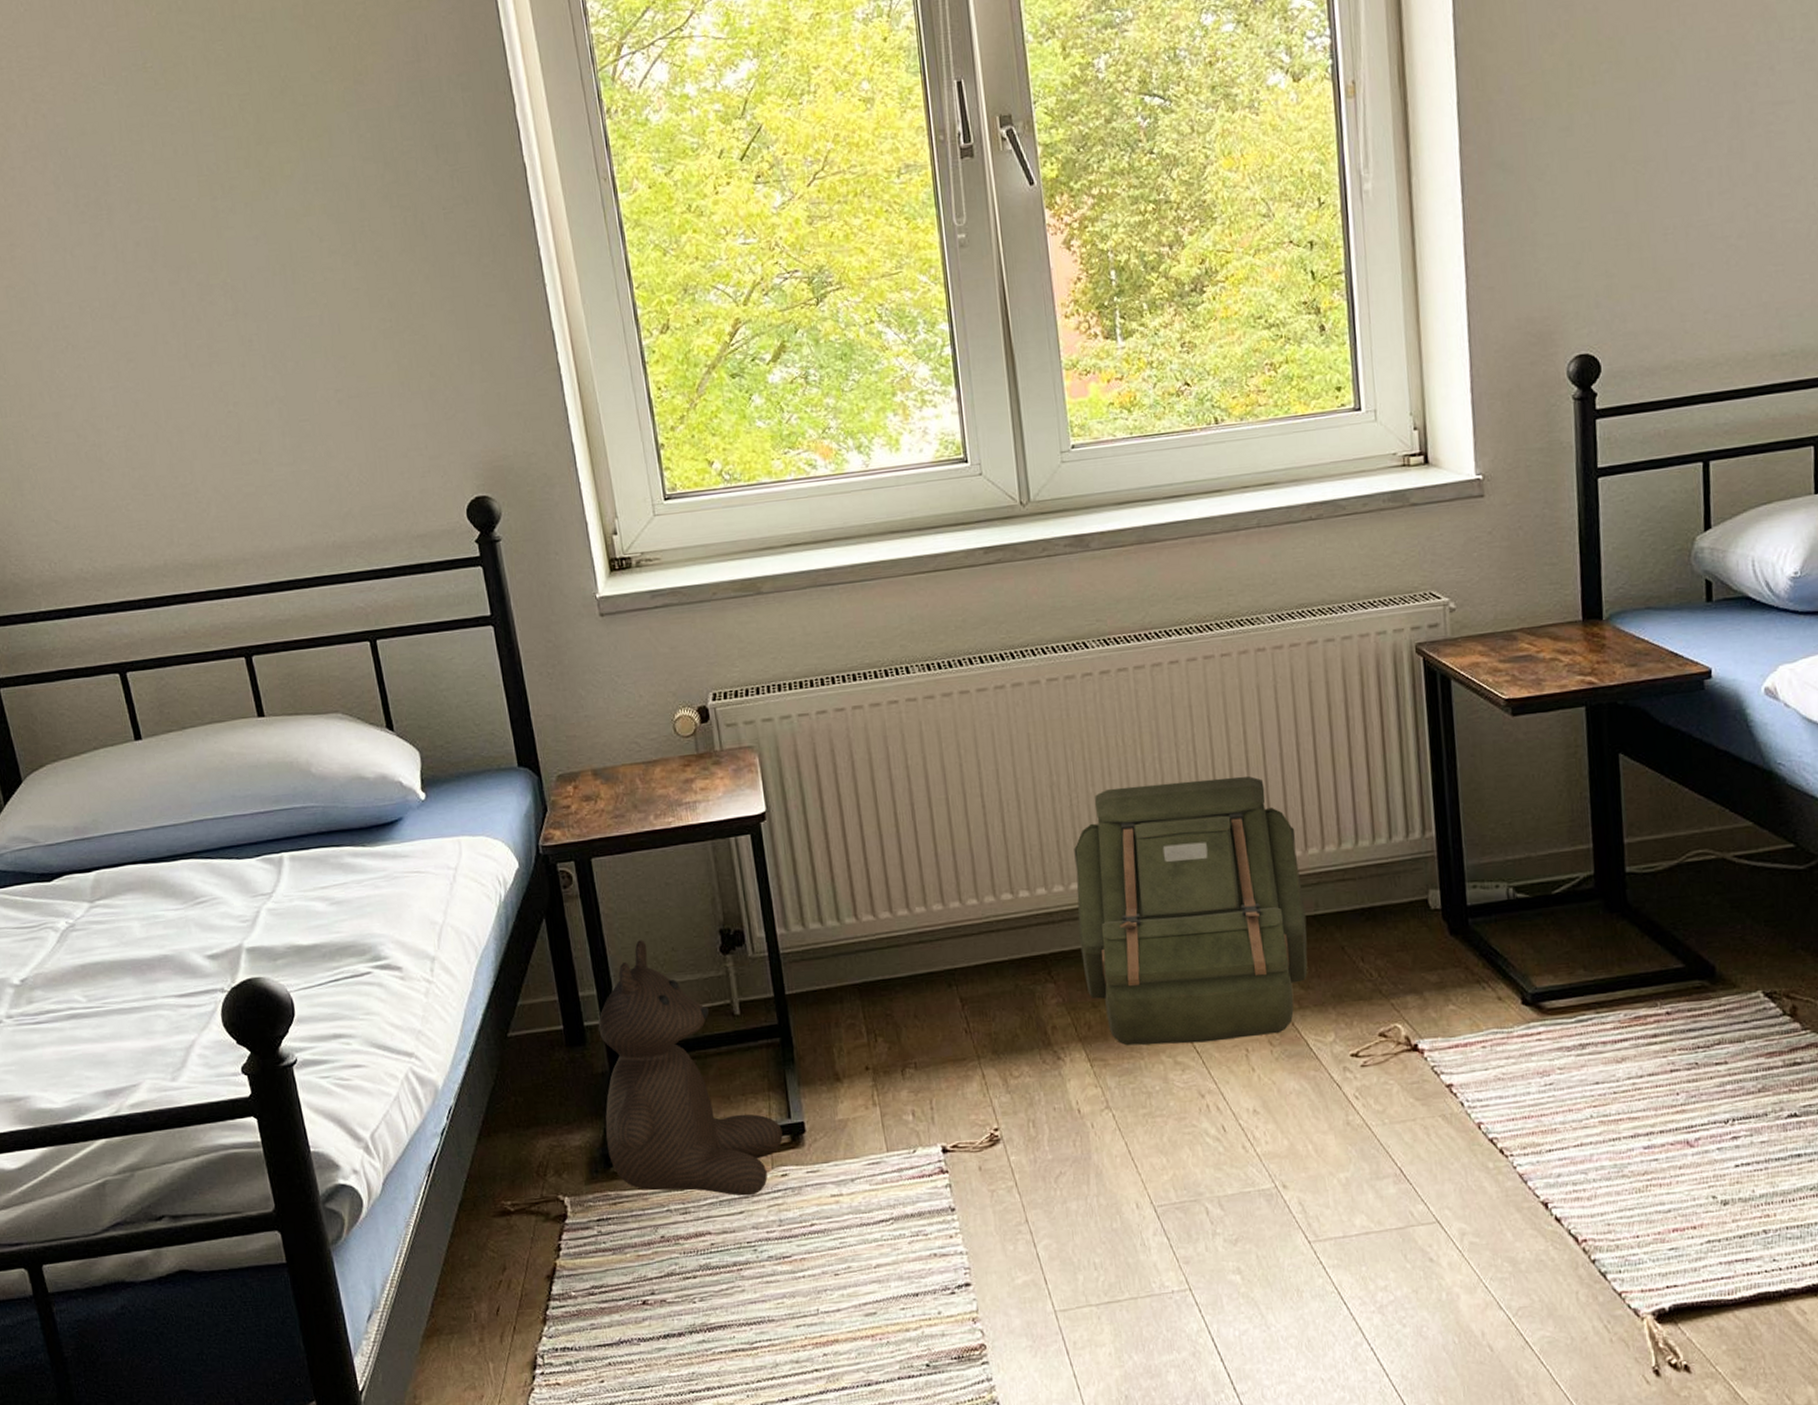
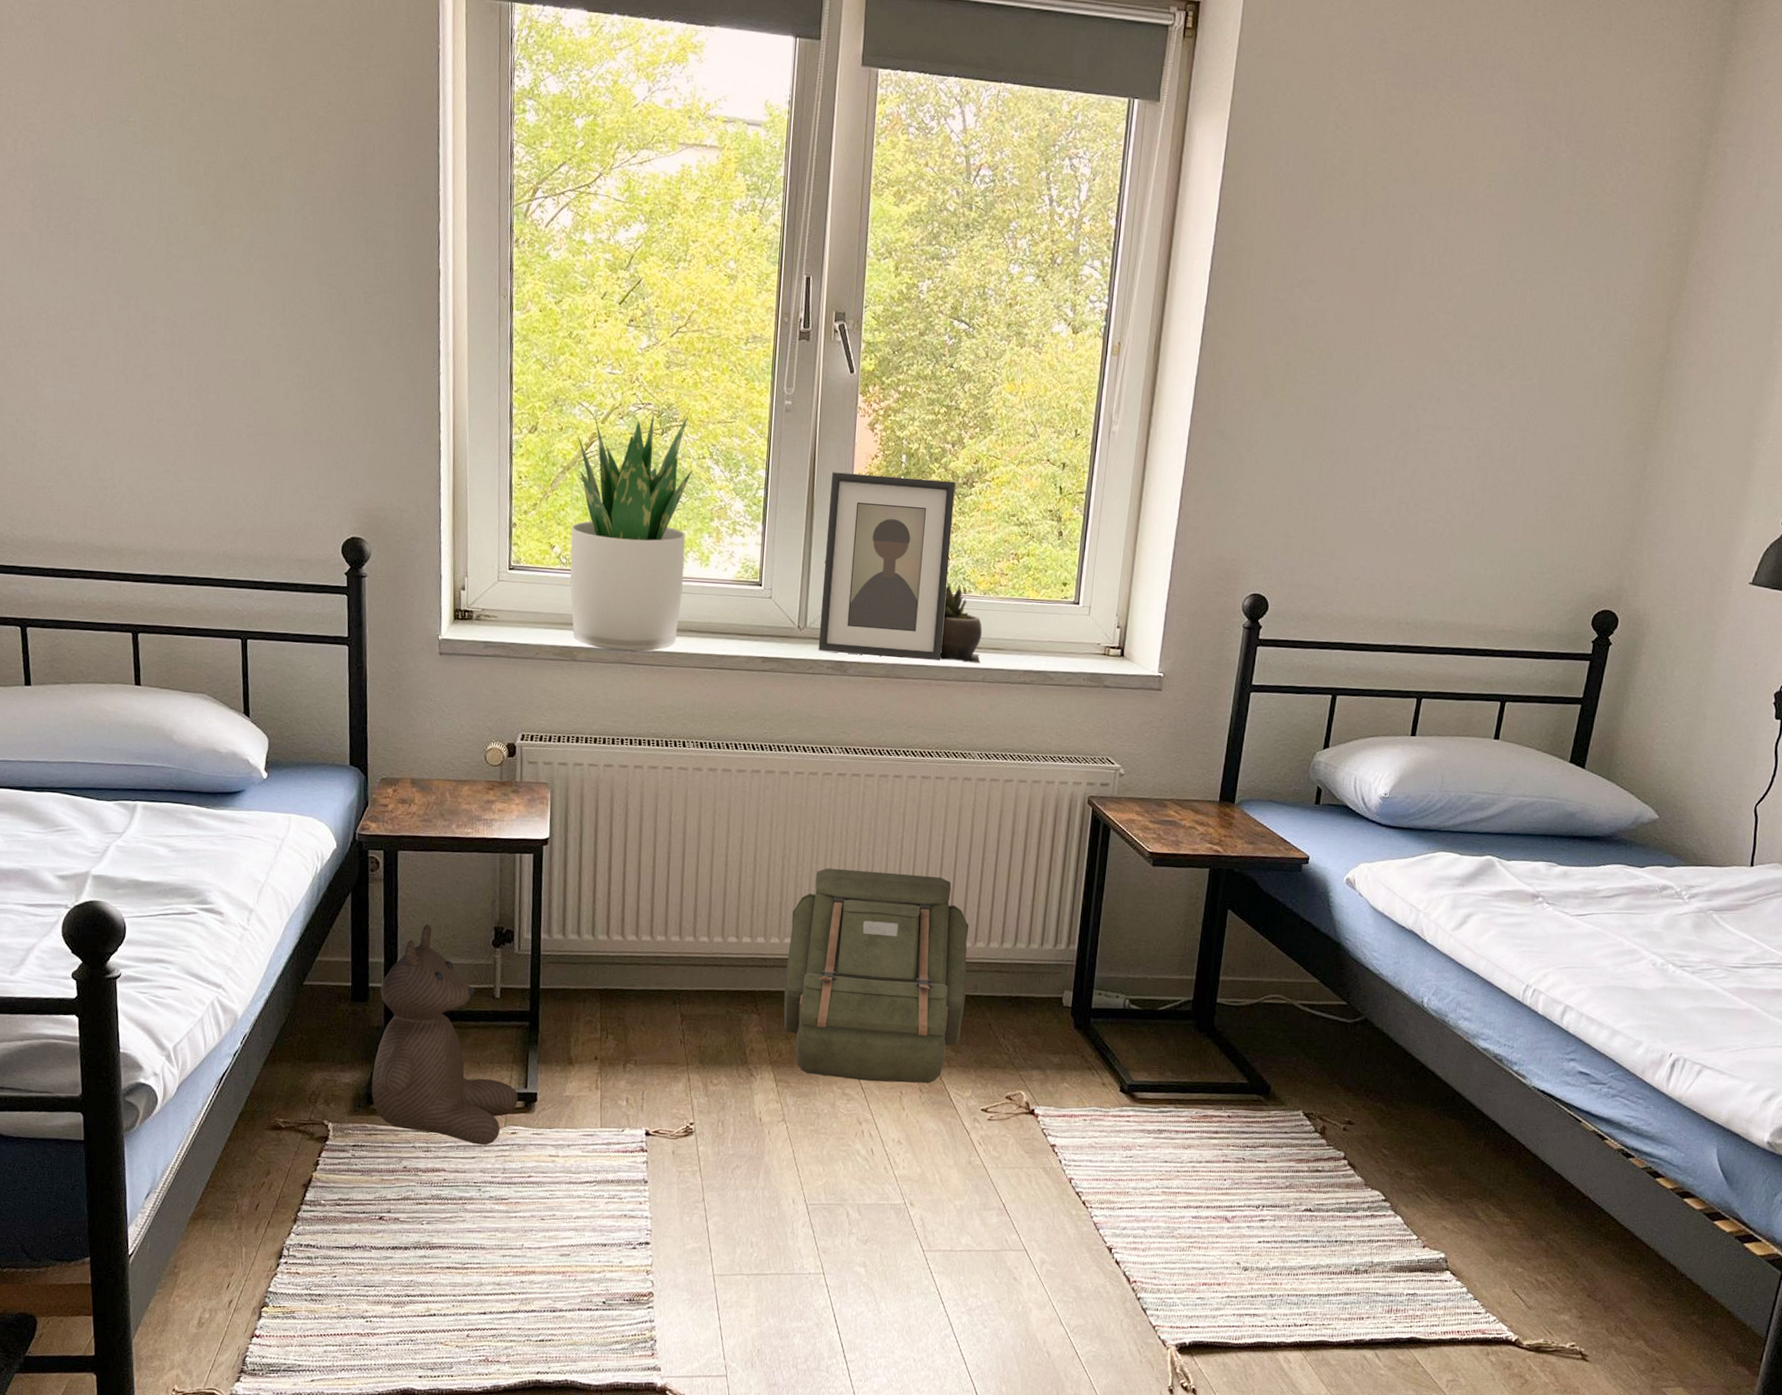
planter: none [717,277,877,574] -> present [570,413,693,652]
picture frame: none [1029,290,1202,527] -> present [818,472,956,662]
succulent plant: none [1192,414,1251,511] -> present [940,582,982,664]

